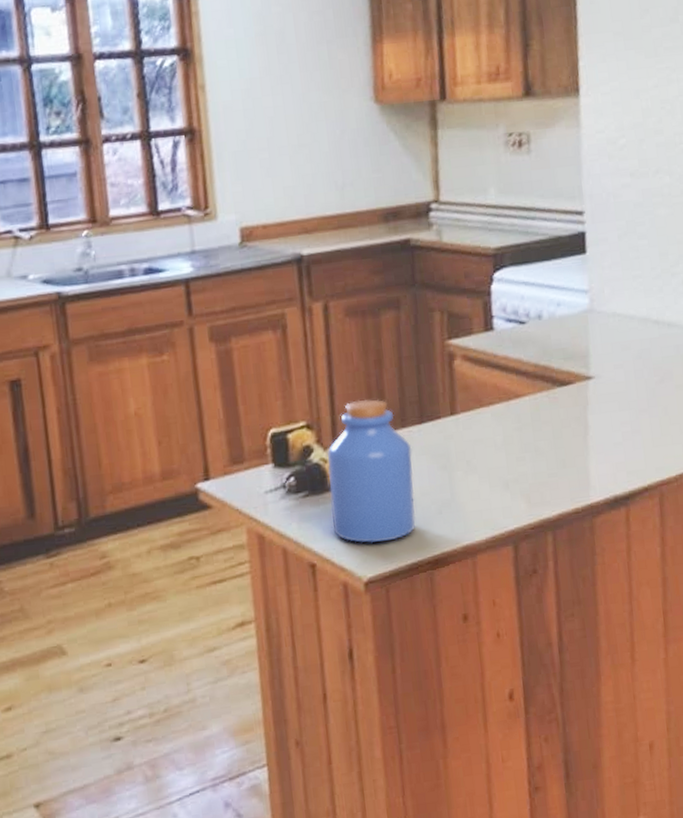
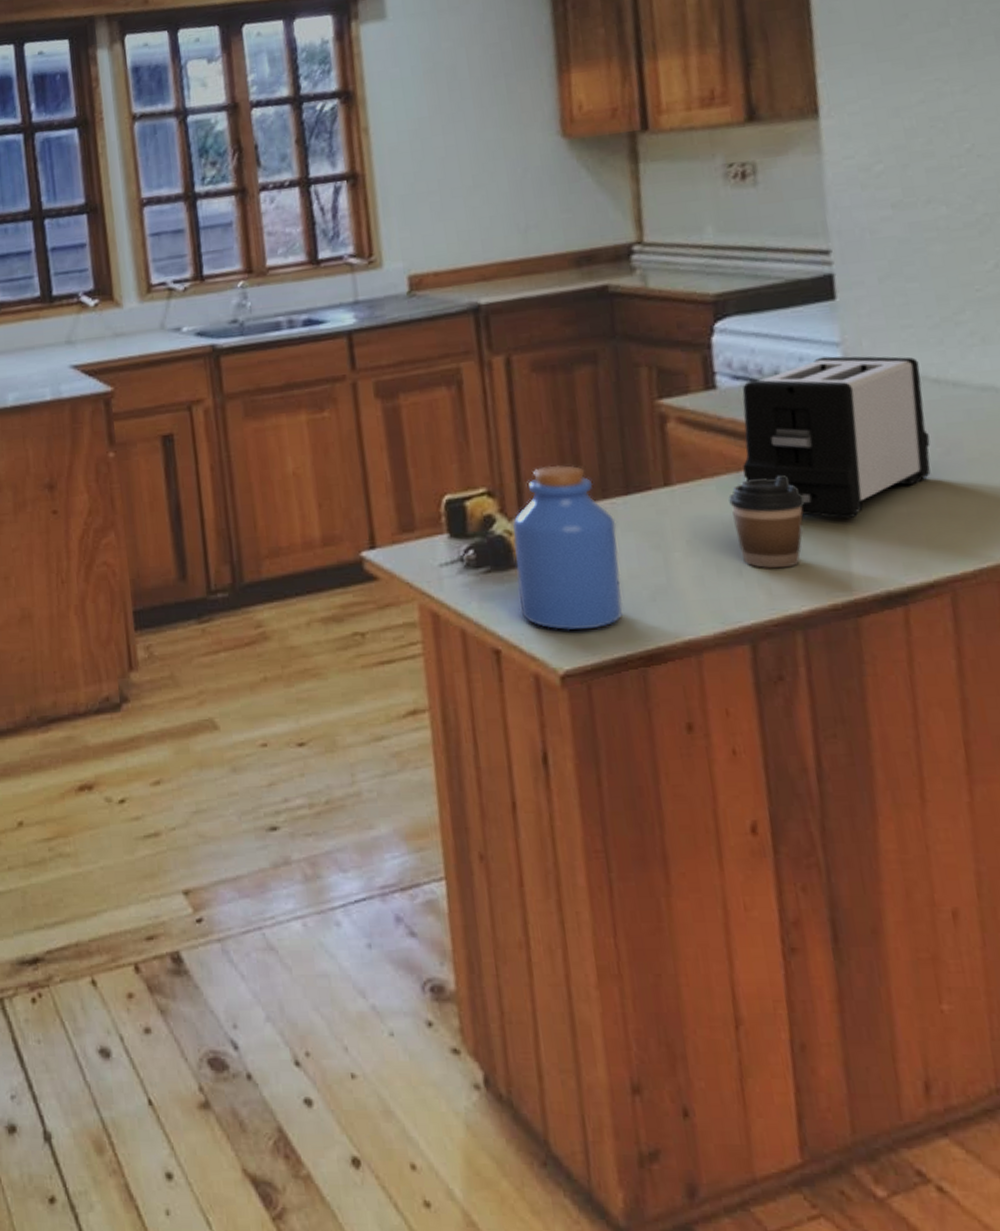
coffee cup: none [500,403,558,481] -> present [728,475,805,569]
toaster: none [512,301,650,438] -> present [742,356,931,519]

